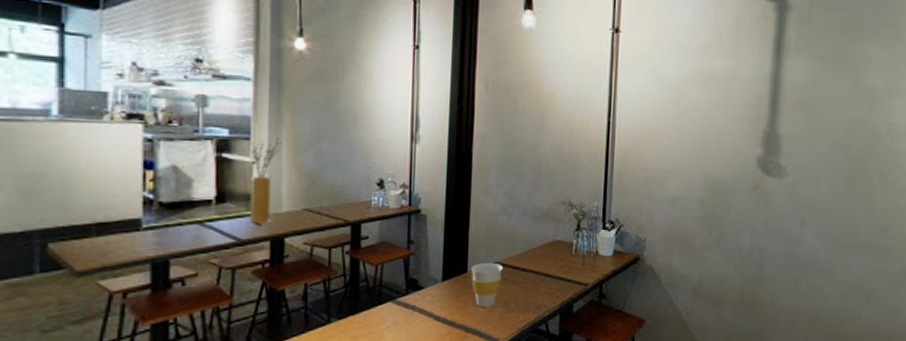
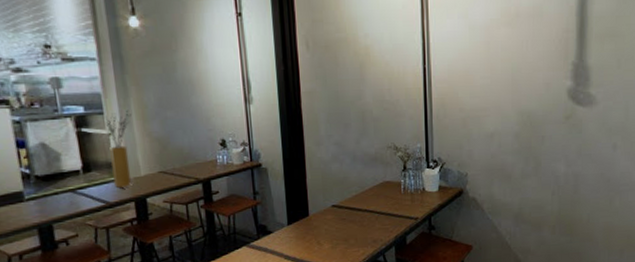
cup: present [470,262,503,307] -> none [311,205,340,245]

